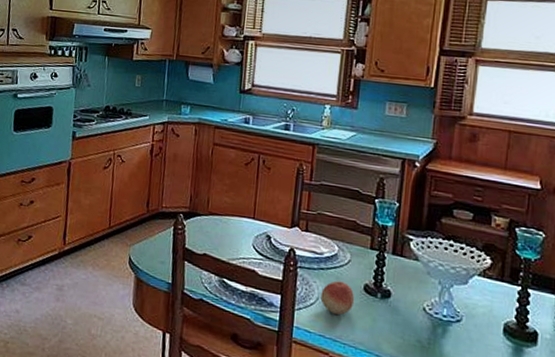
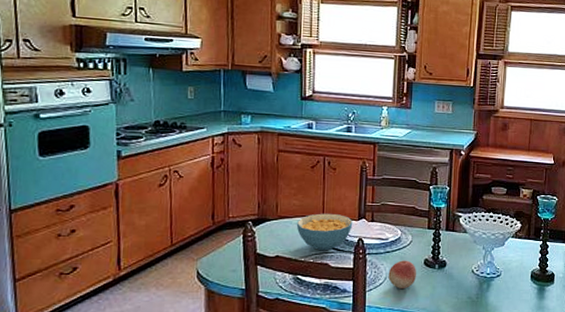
cereal bowl: none [226,214,285,257] -> present [296,213,353,251]

